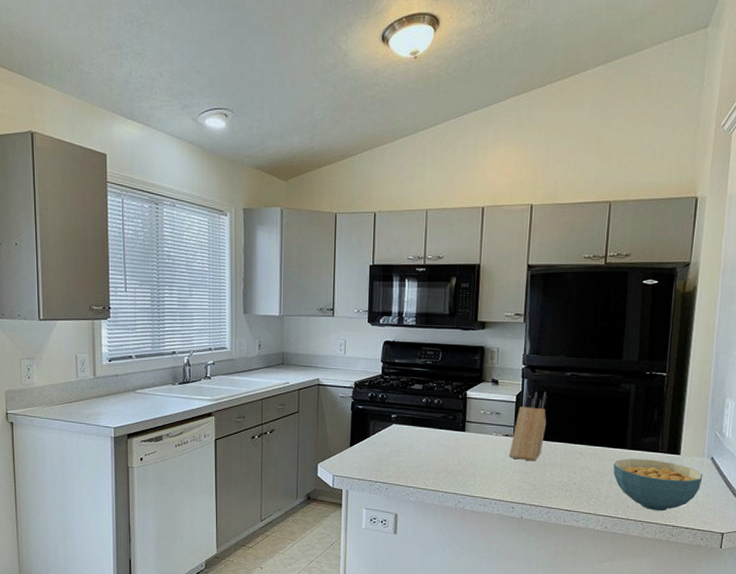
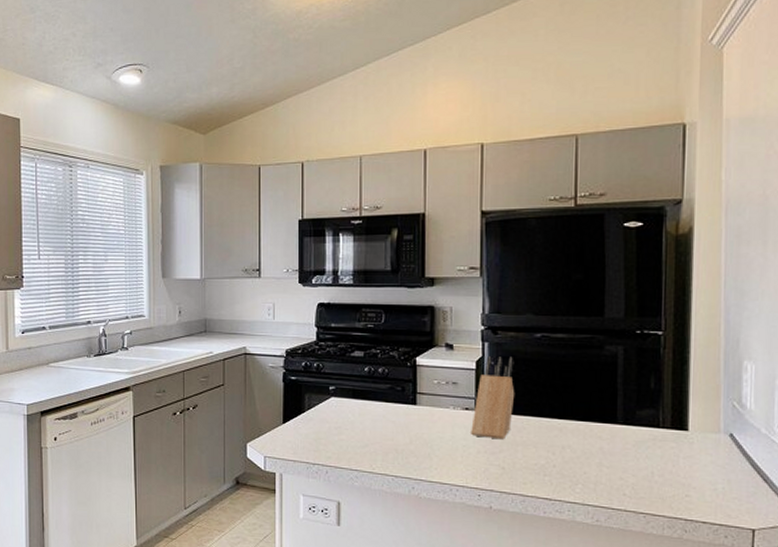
cereal bowl: present [613,458,703,511] -> none [602,435,721,501]

